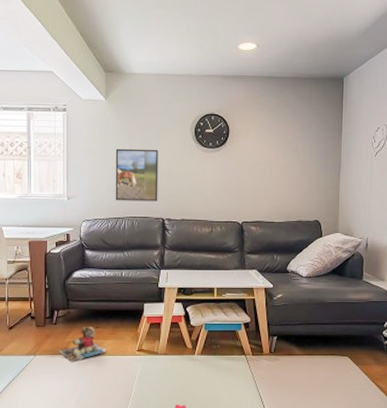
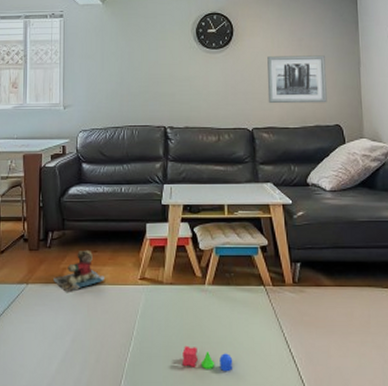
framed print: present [115,148,159,201] -> none [113,52,159,109]
wall art: none [257,157,310,201] -> present [267,55,327,104]

